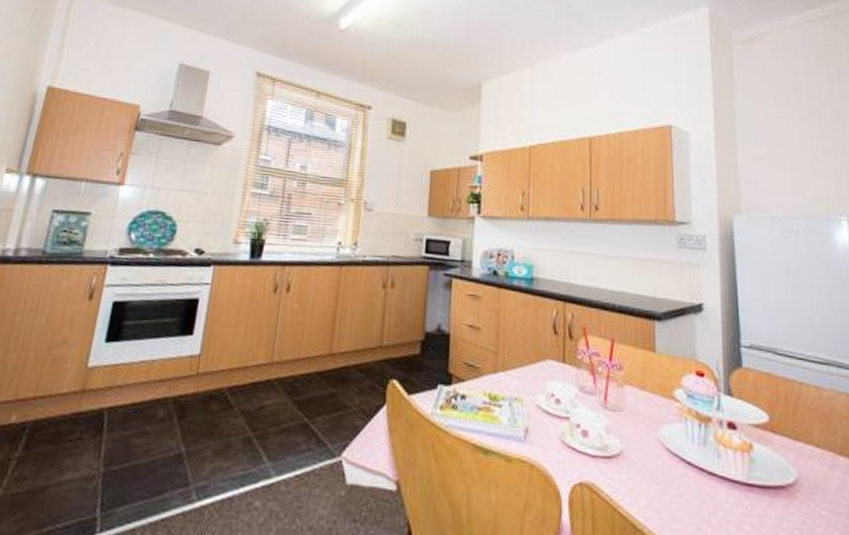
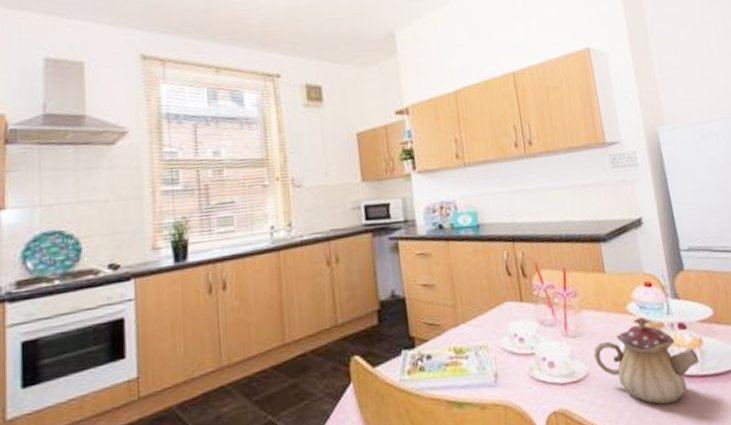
teapot: none [631,406,747,506] -> present [593,317,700,405]

